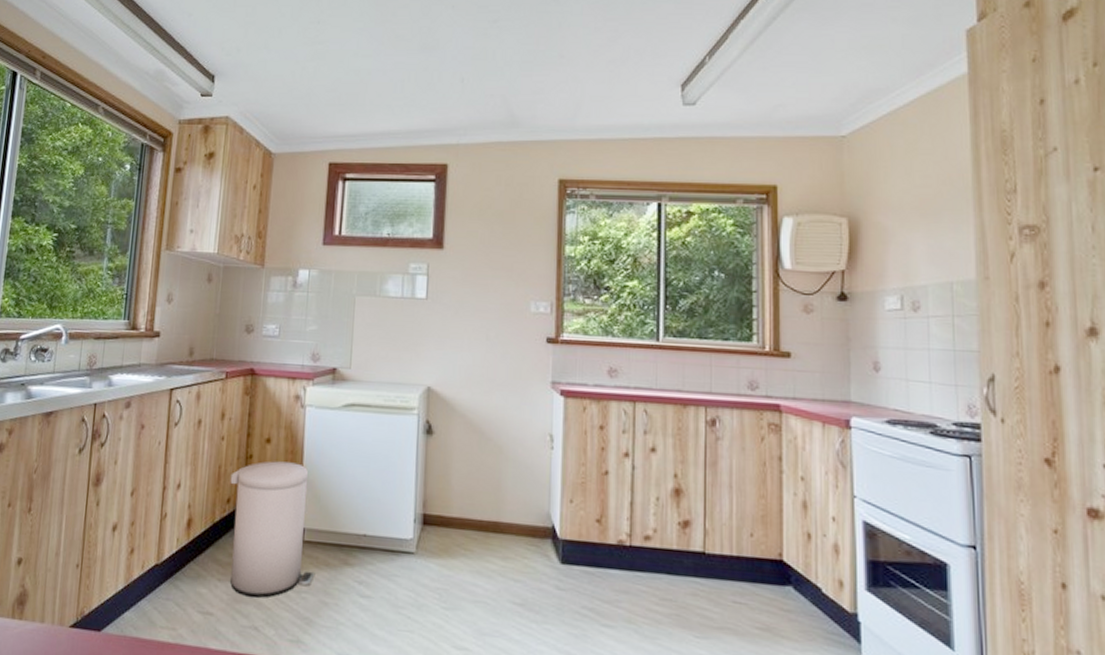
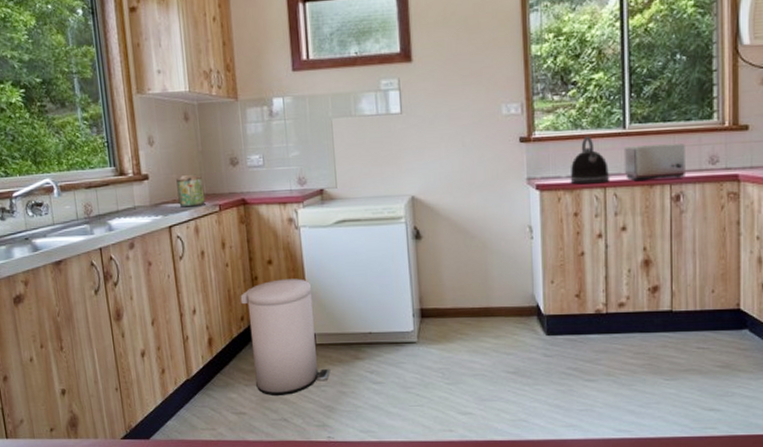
canister: none [185,336,214,371] -> present [176,174,206,208]
kettle: none [597,344,641,397] -> present [570,136,610,184]
toaster: none [656,360,724,401] -> present [623,142,687,182]

